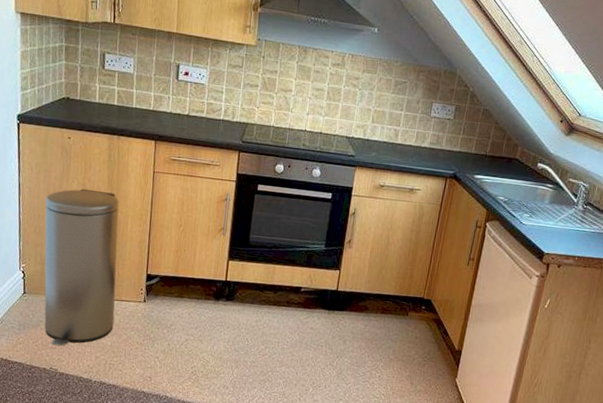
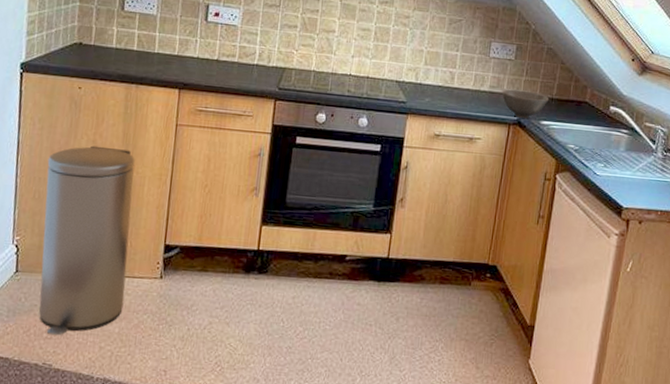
bowl: none [440,146,483,173] -> present [501,89,549,118]

